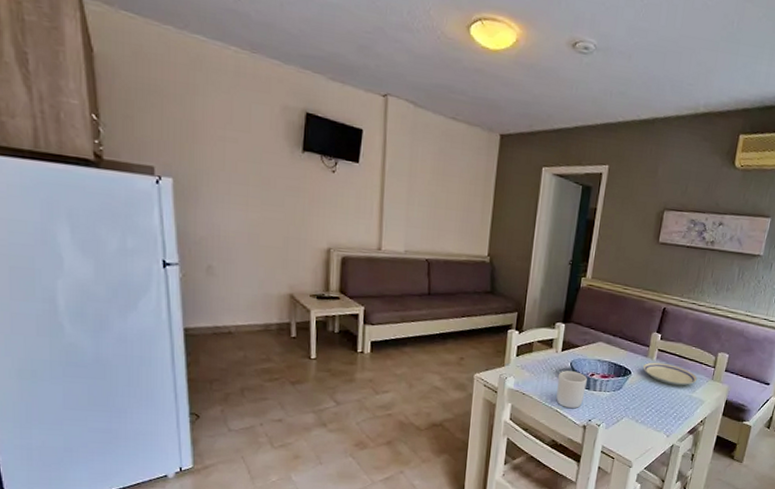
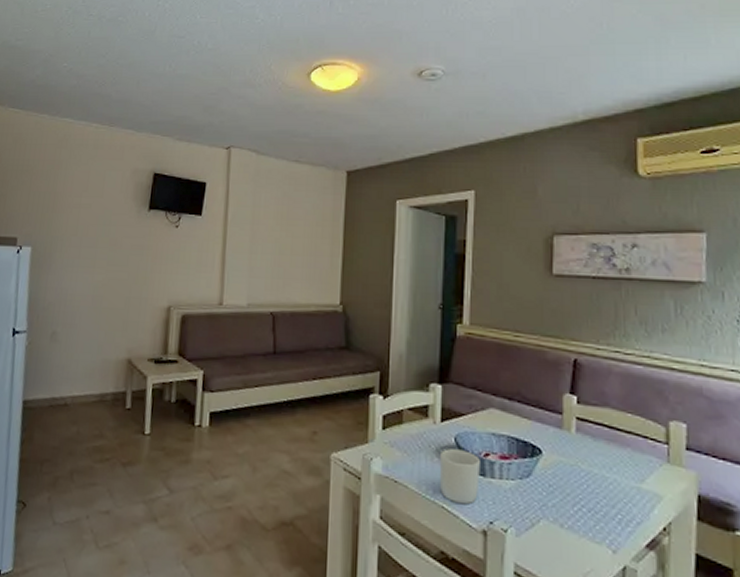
plate: present [643,362,697,386] -> none [558,436,644,473]

